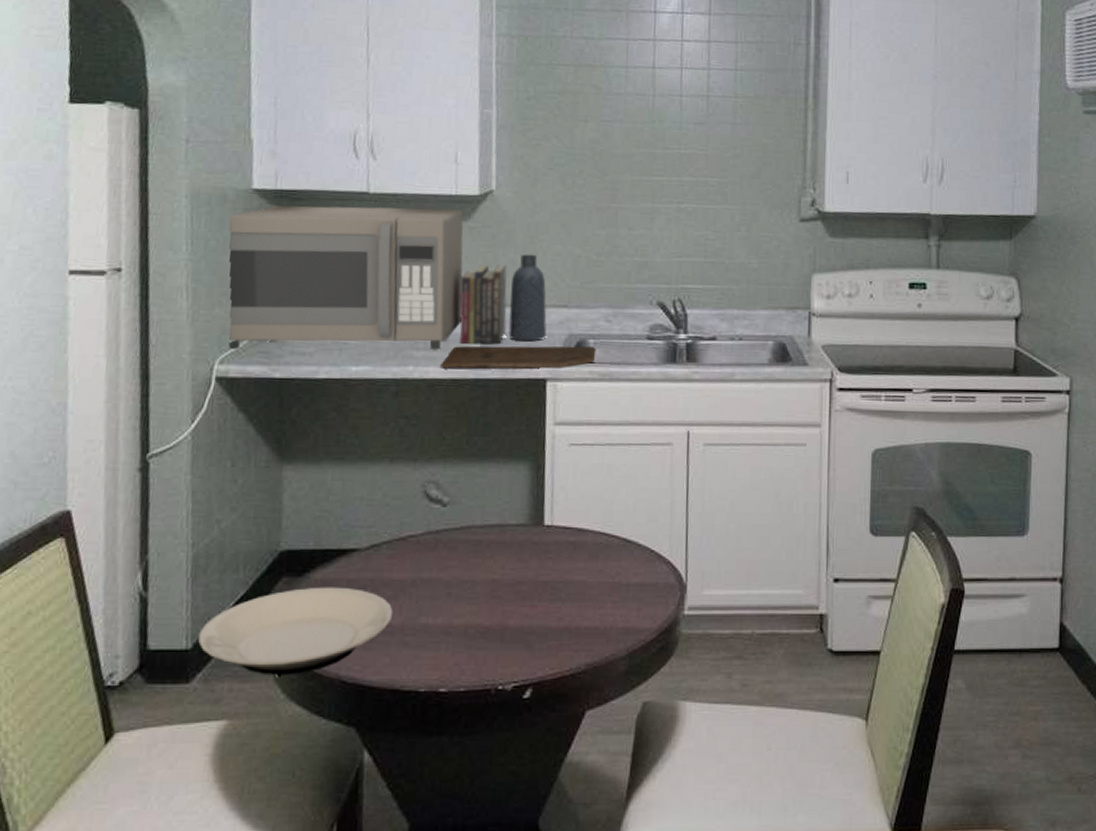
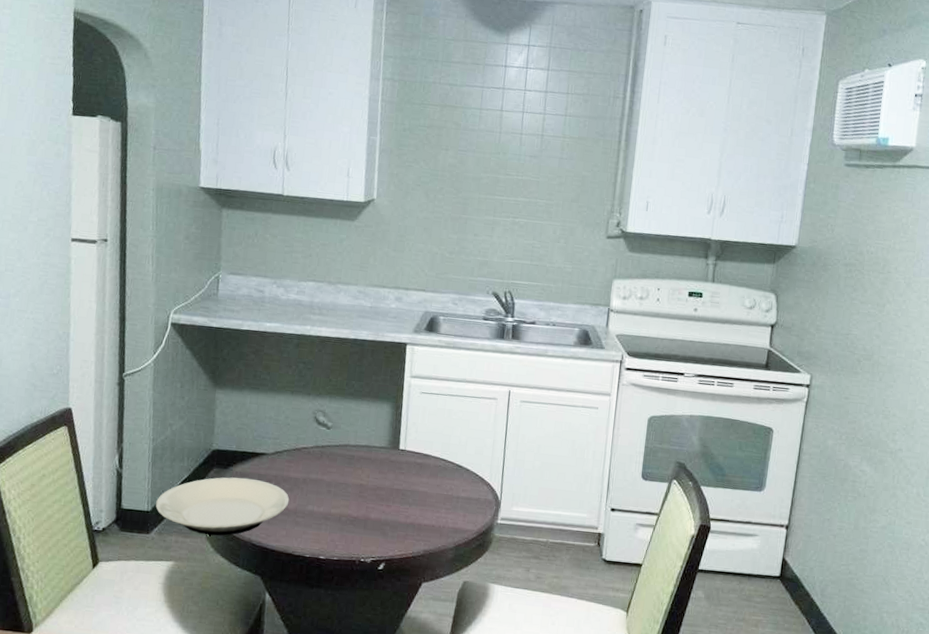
microwave: present [228,205,464,350] -> none [180,199,352,316]
cutting board: present [439,346,596,370] -> none [329,314,445,337]
books: present [459,264,508,344] -> none [344,254,382,315]
vase: present [508,254,547,342] -> none [380,249,410,315]

